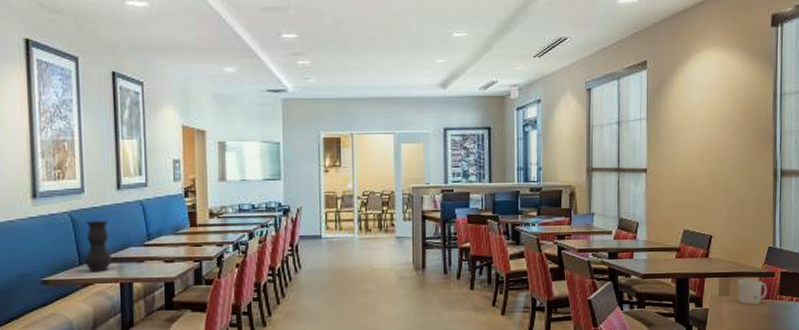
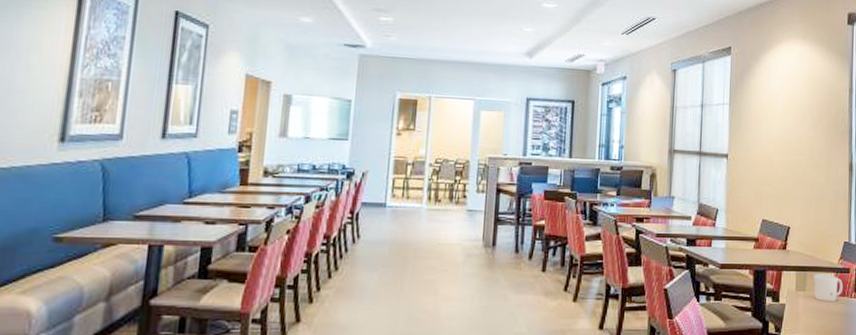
vase: present [84,221,113,273] -> none [109,172,147,231]

